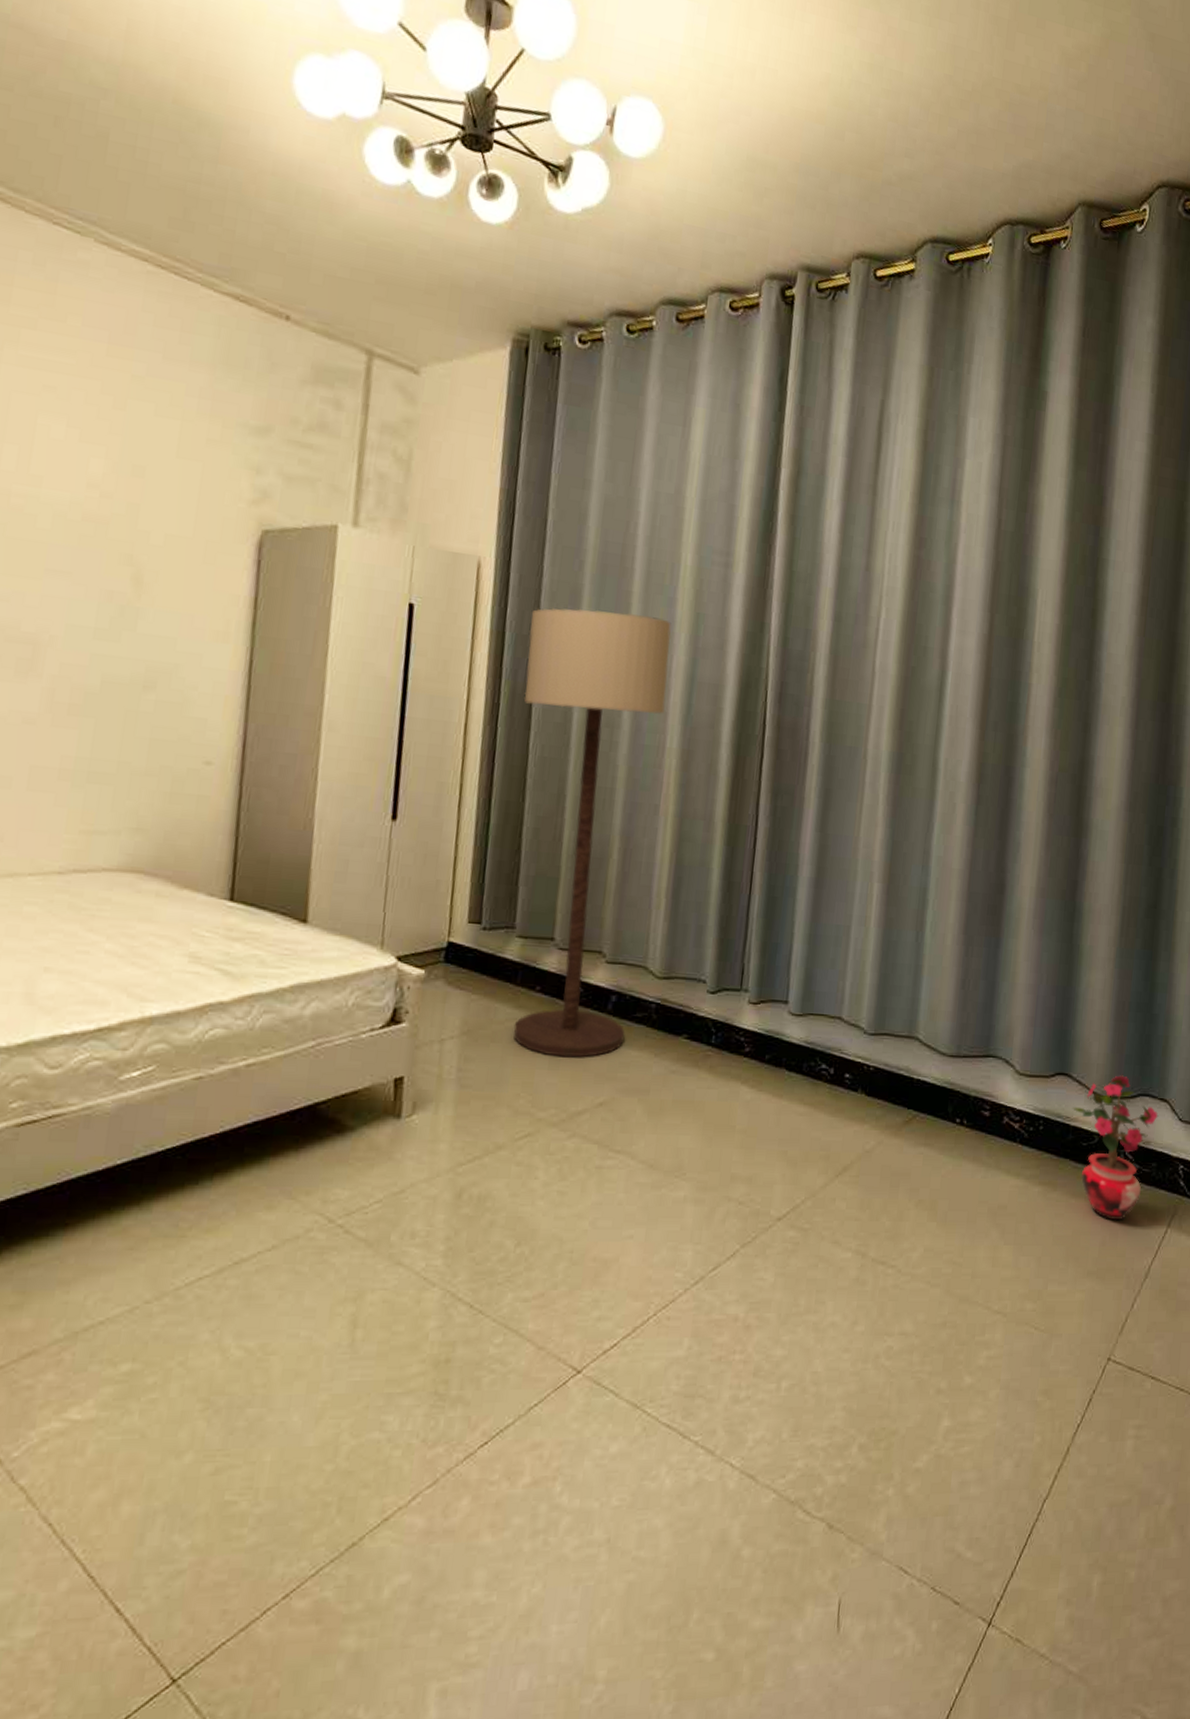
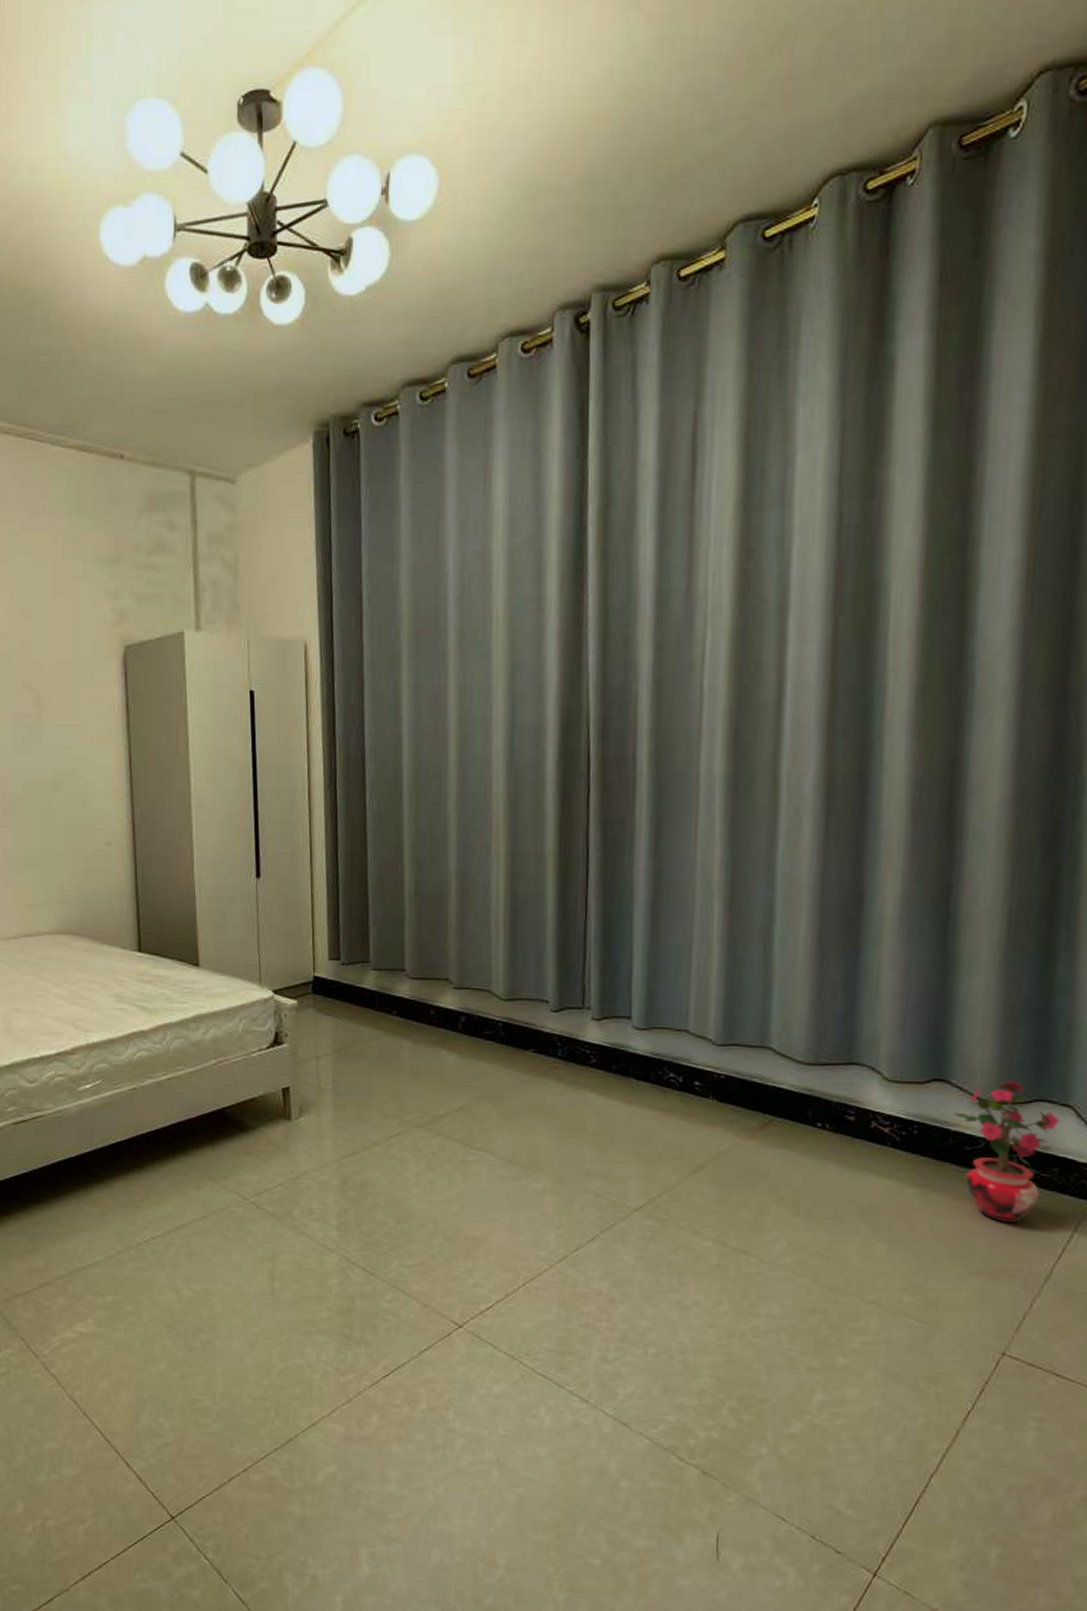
floor lamp: present [513,607,672,1058] -> none [356,671,489,1070]

